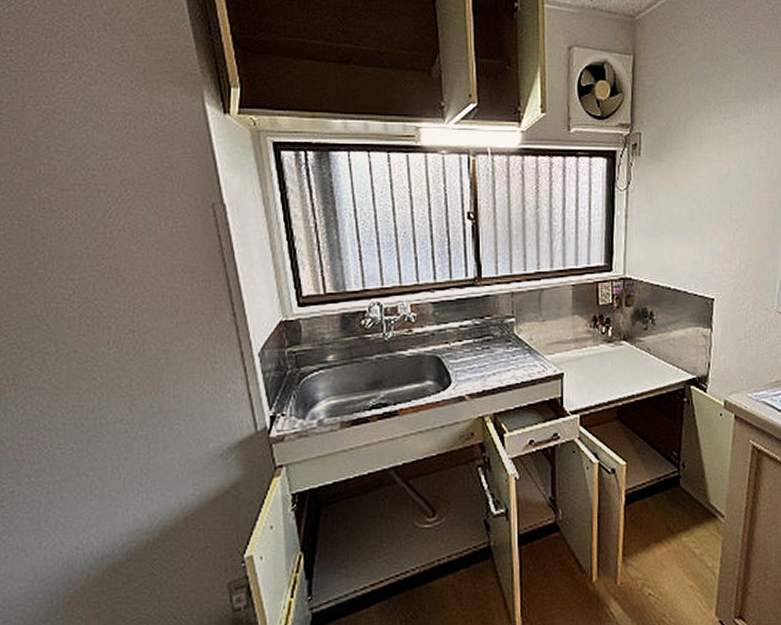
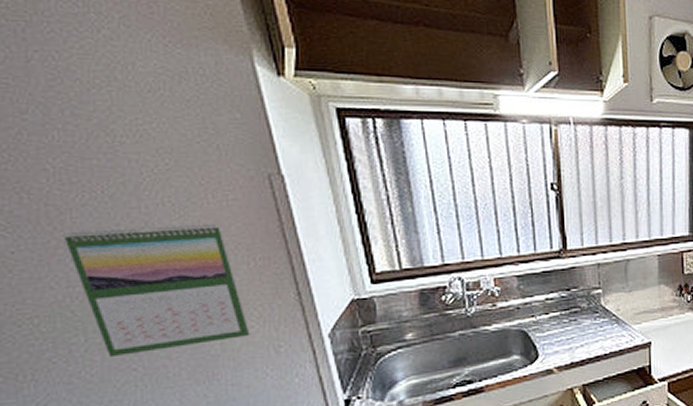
calendar: none [44,248,191,367] -> present [63,223,250,358]

